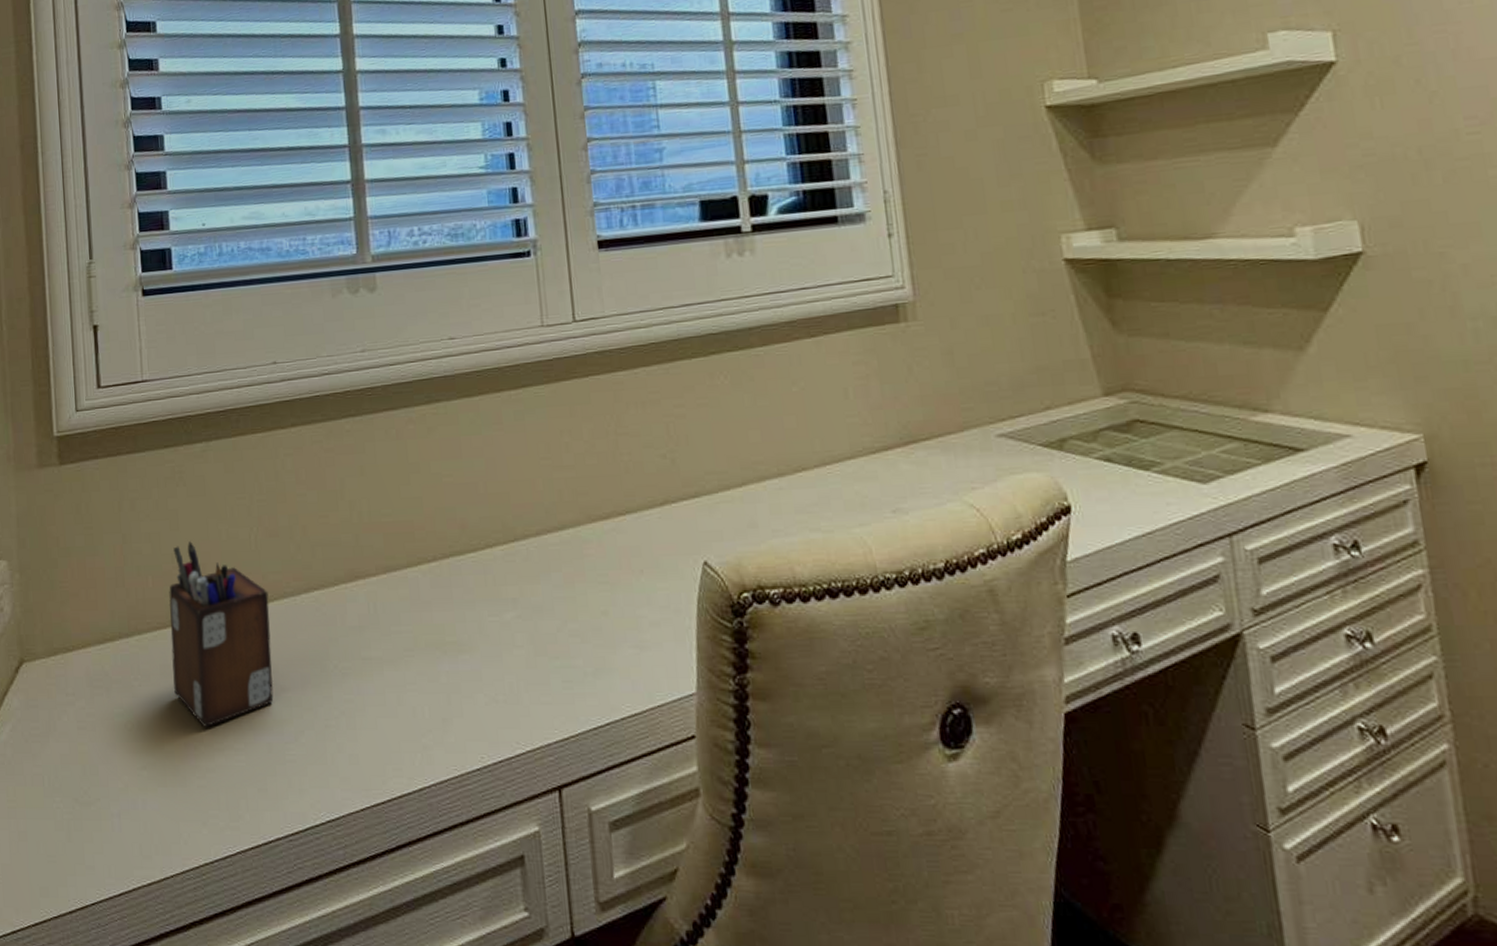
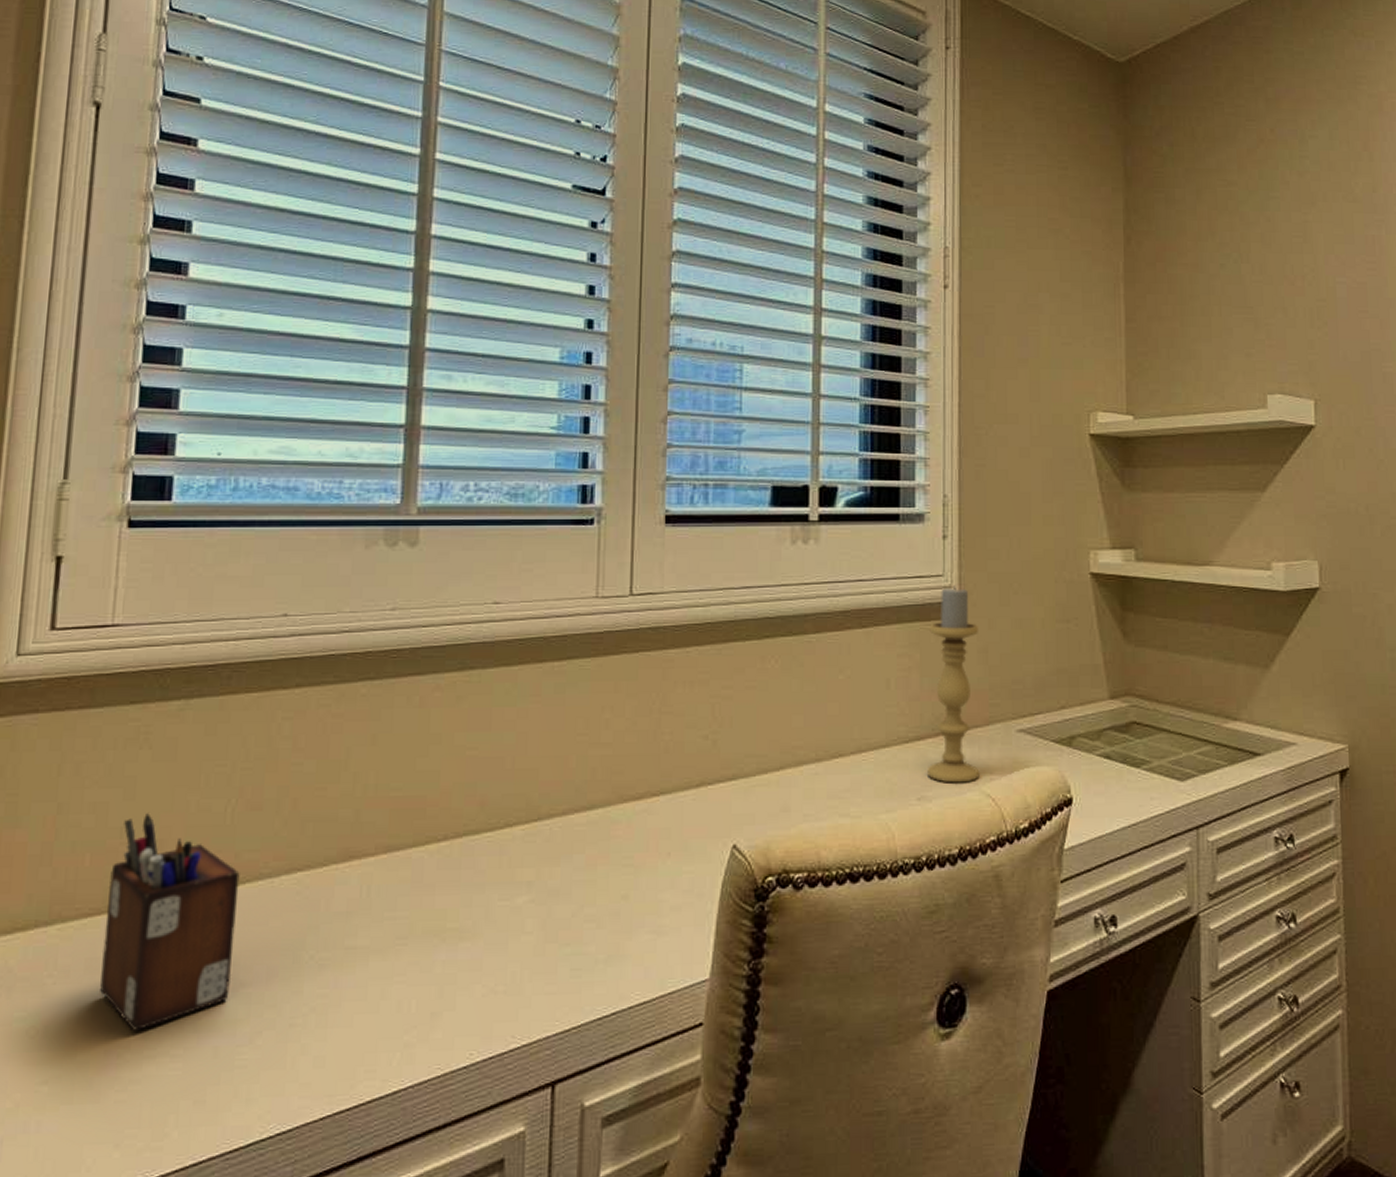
candle holder: none [884,285,959,494] -> present [926,585,980,783]

